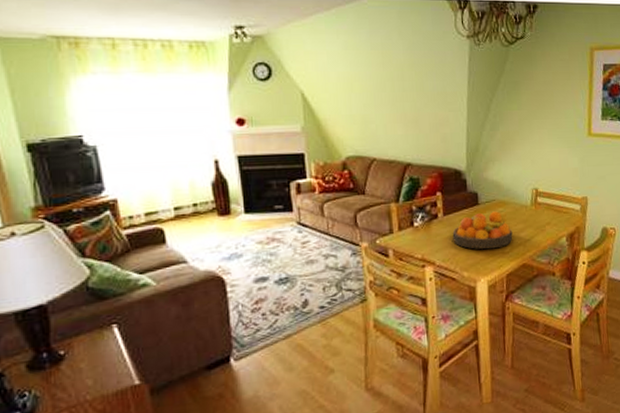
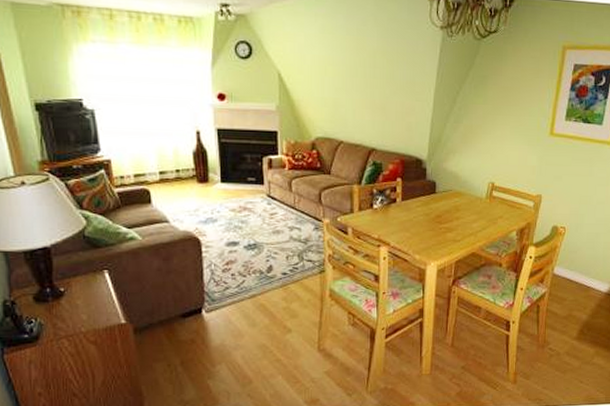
fruit bowl: present [452,211,513,249] -> none [408,201,465,236]

